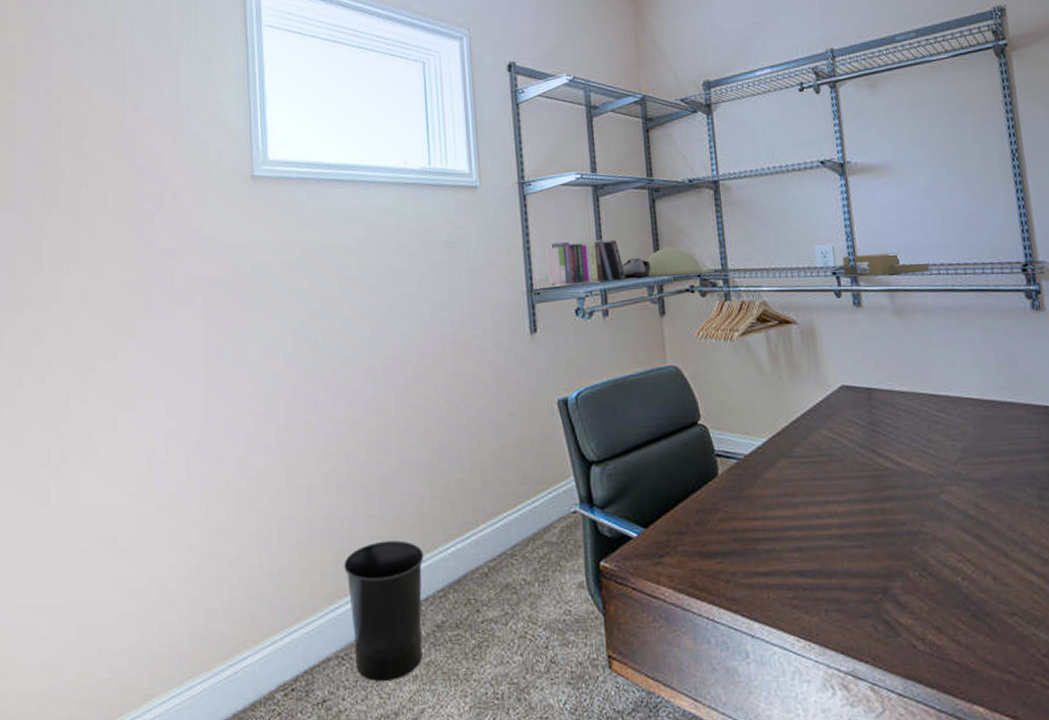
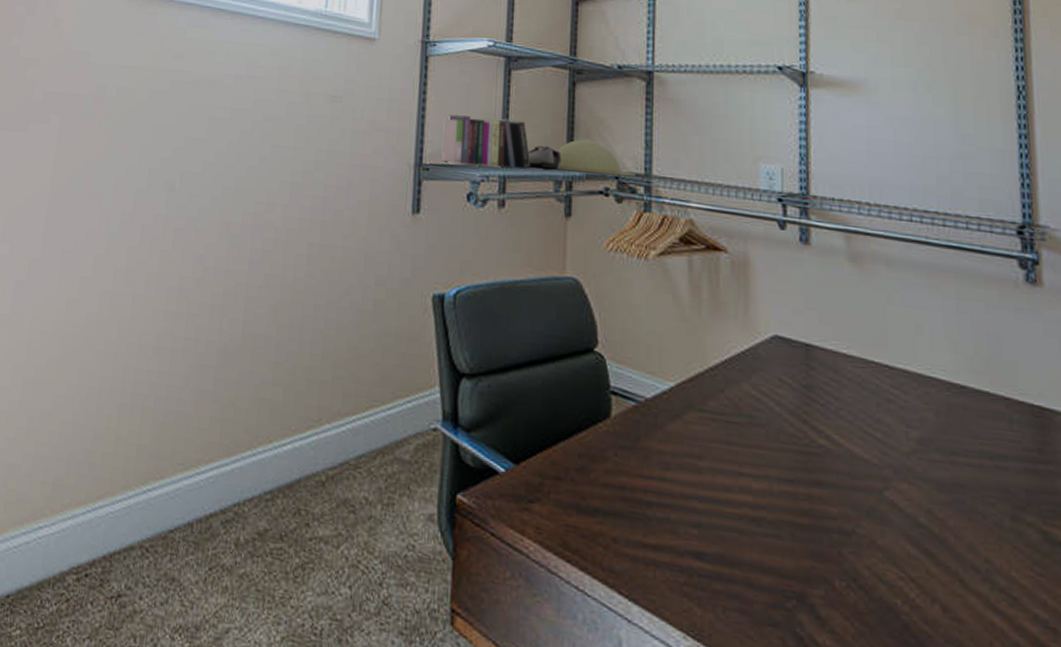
waste bin: present [344,540,424,681] -> none [160,422,256,588]
box: present [842,252,930,277] -> none [792,181,900,216]

